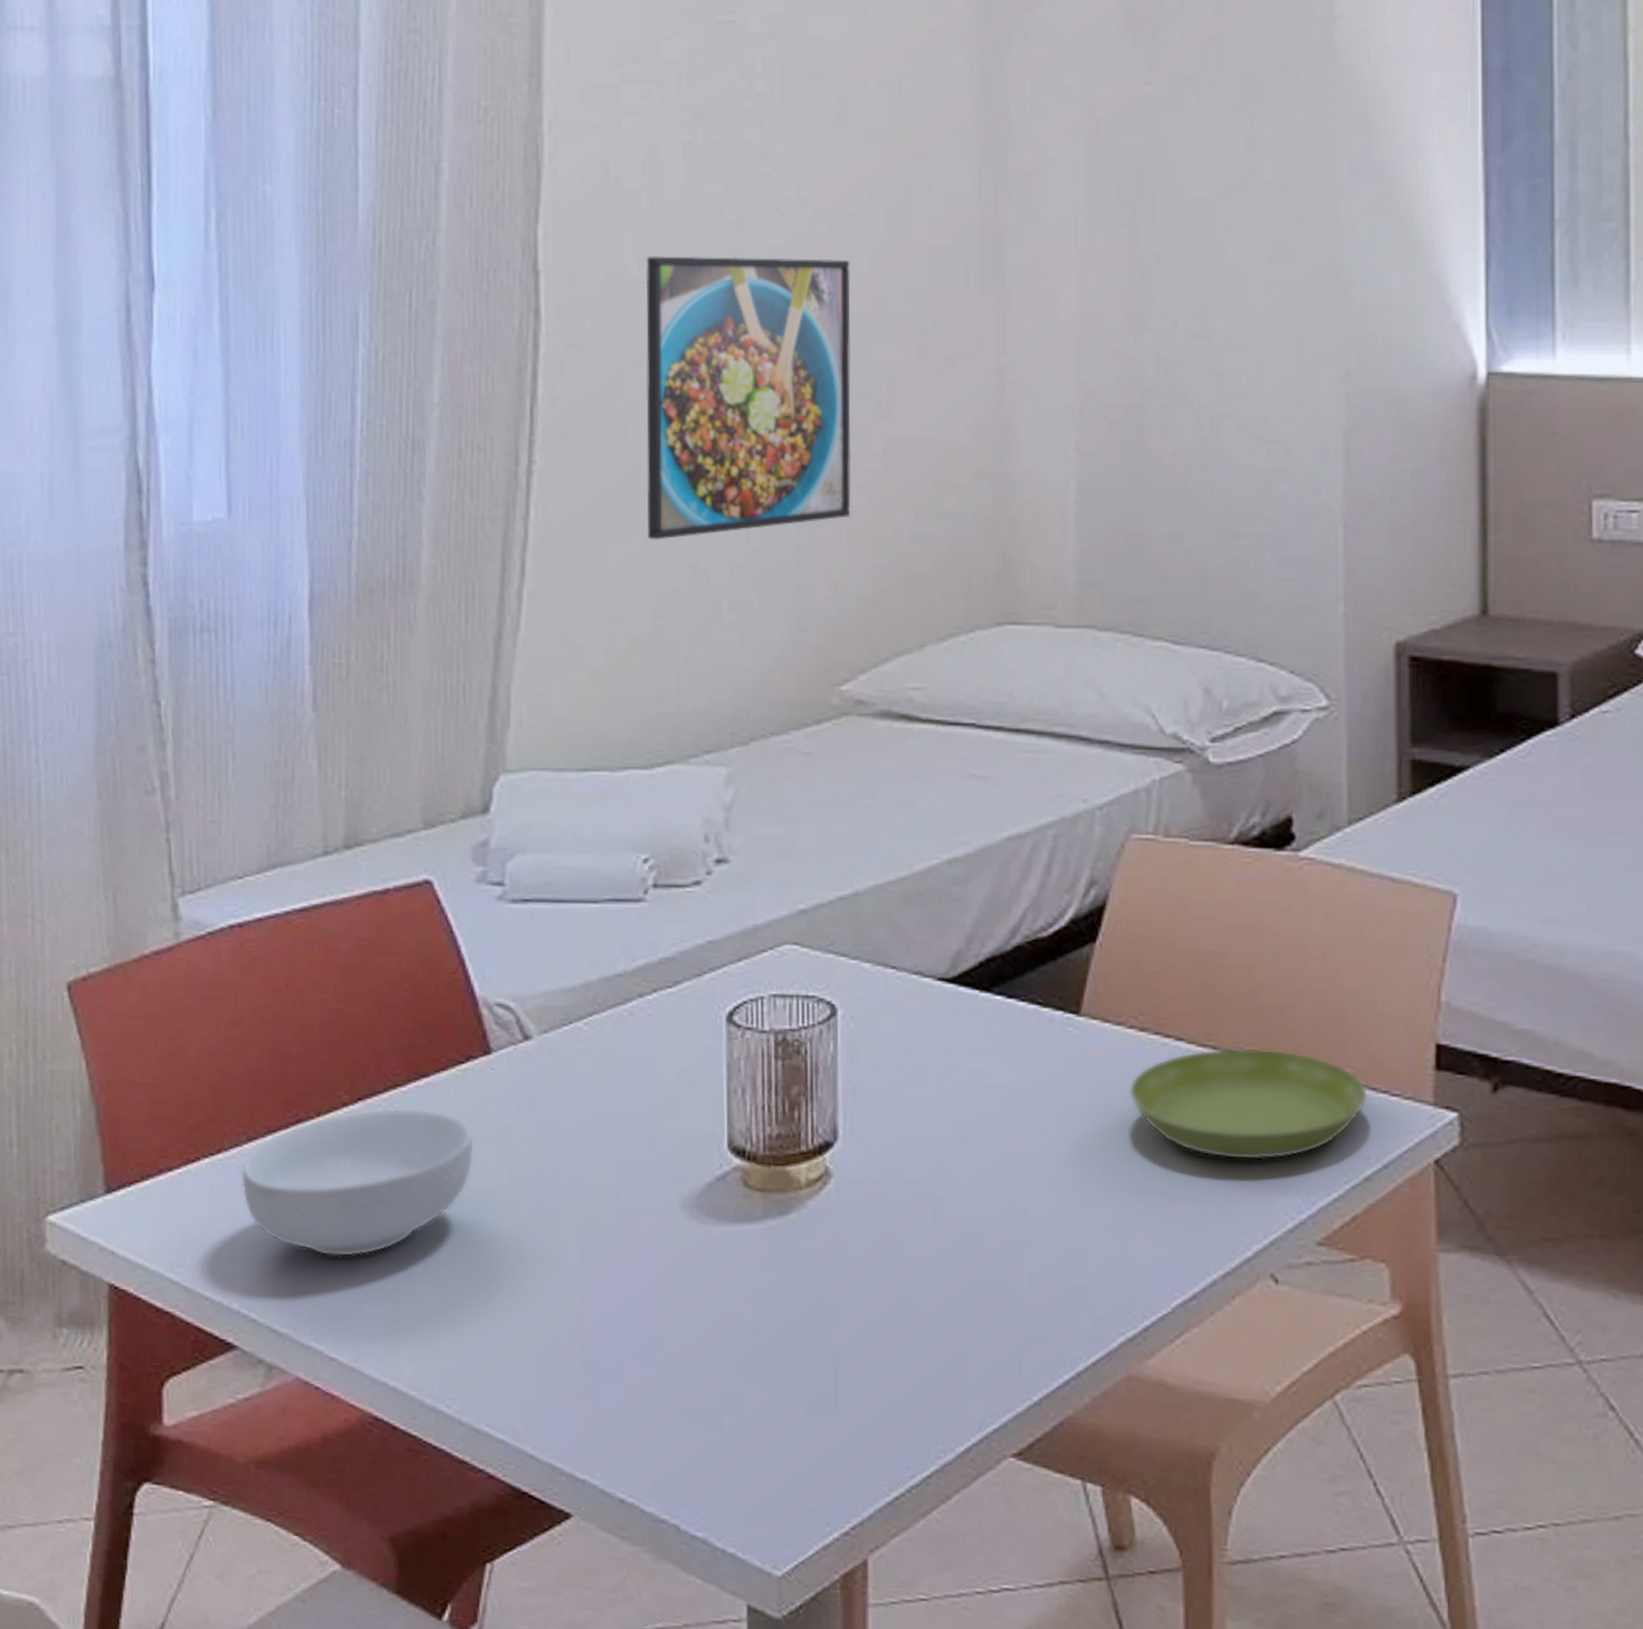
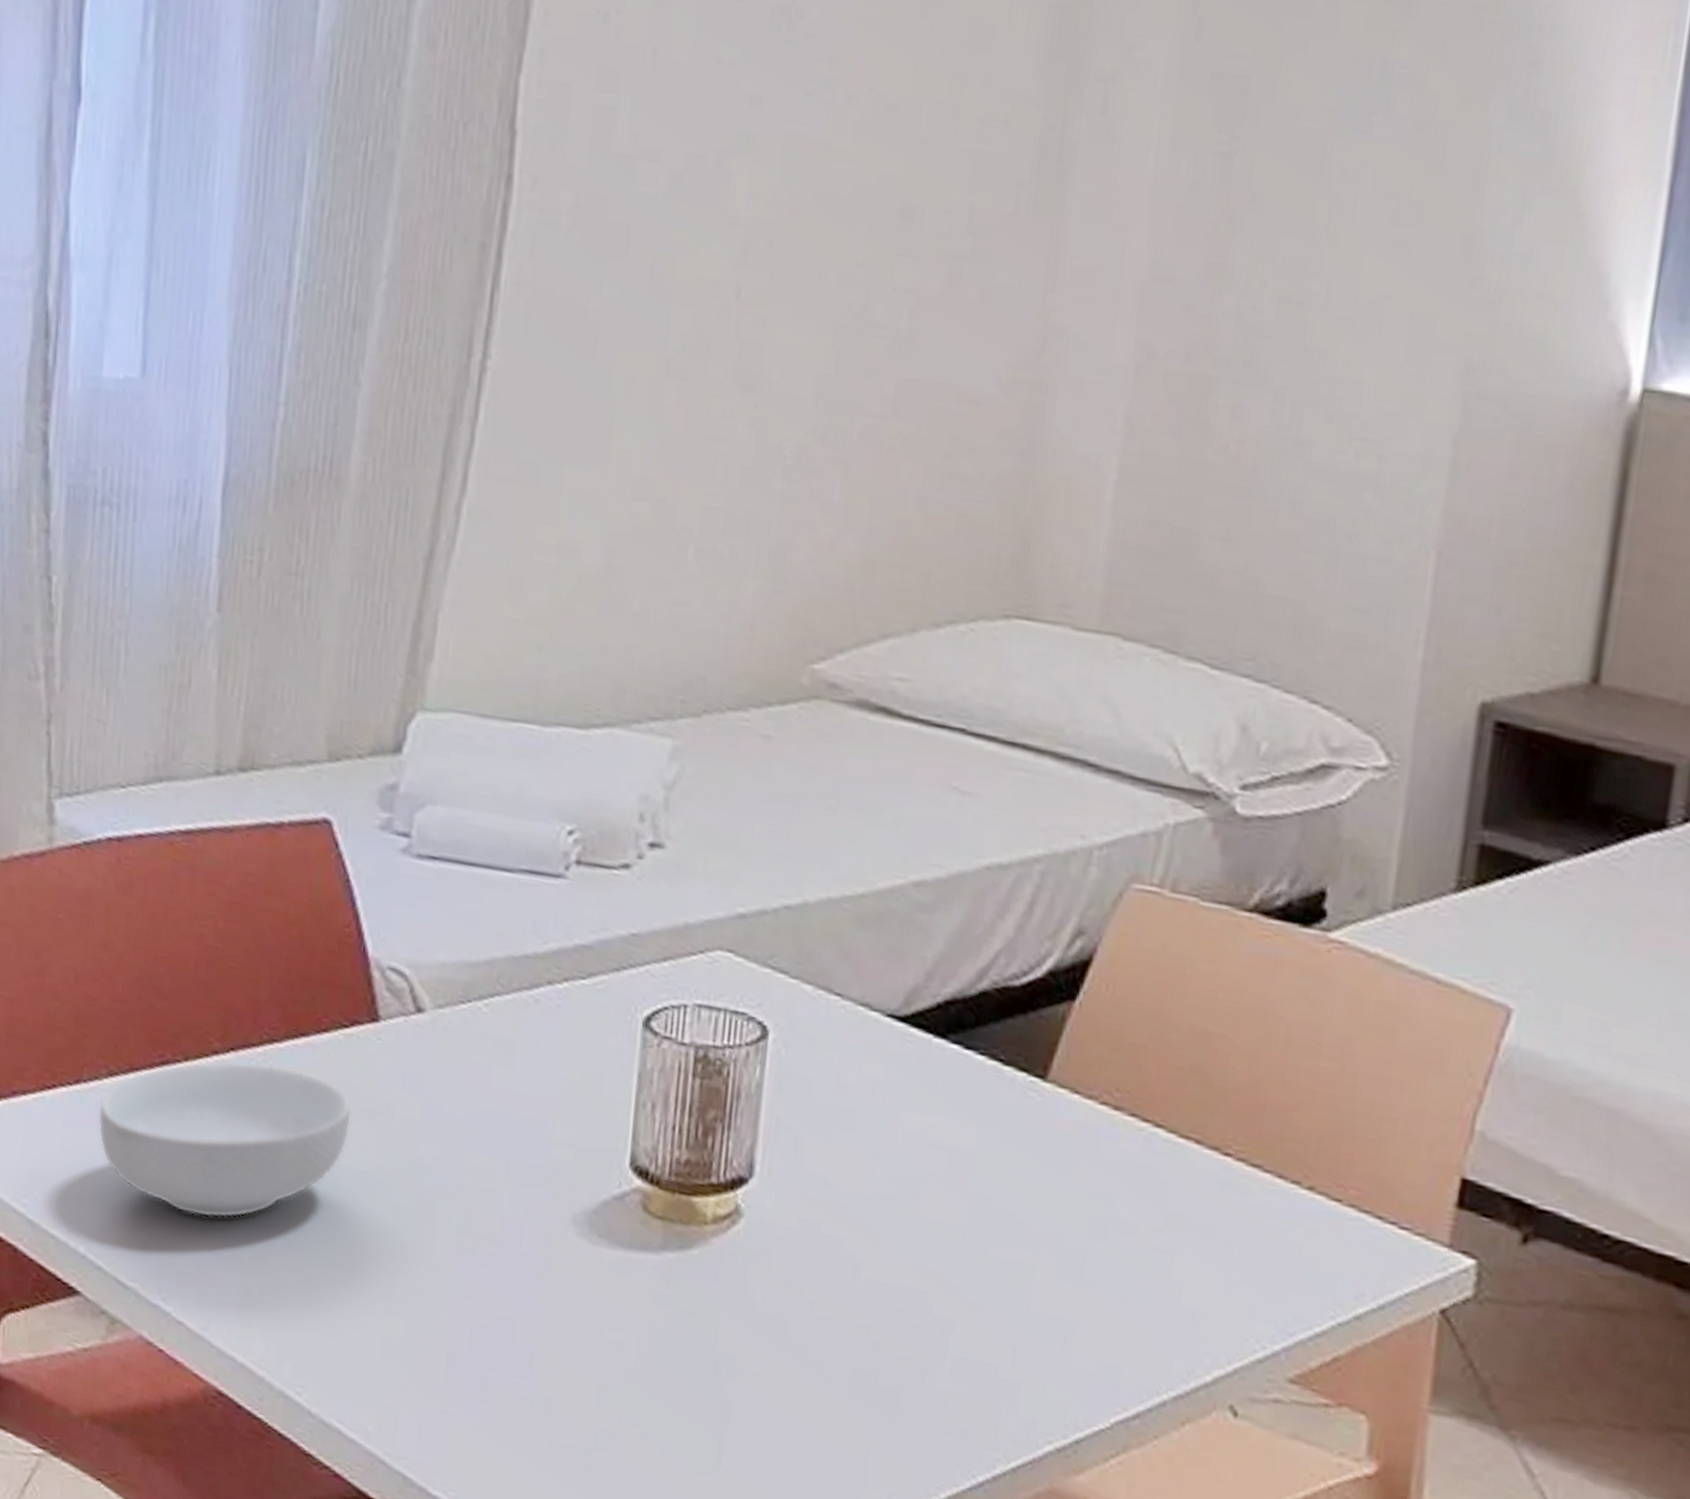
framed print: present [645,256,851,540] -> none [610,127,881,469]
saucer: present [1129,1047,1369,1161] -> none [1091,1142,1373,1279]

